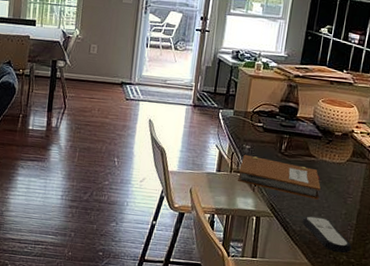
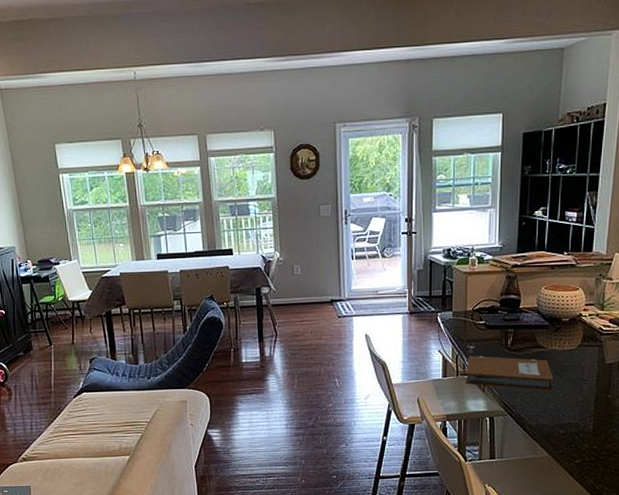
remote control: present [302,216,352,254] -> none [538,408,592,442]

